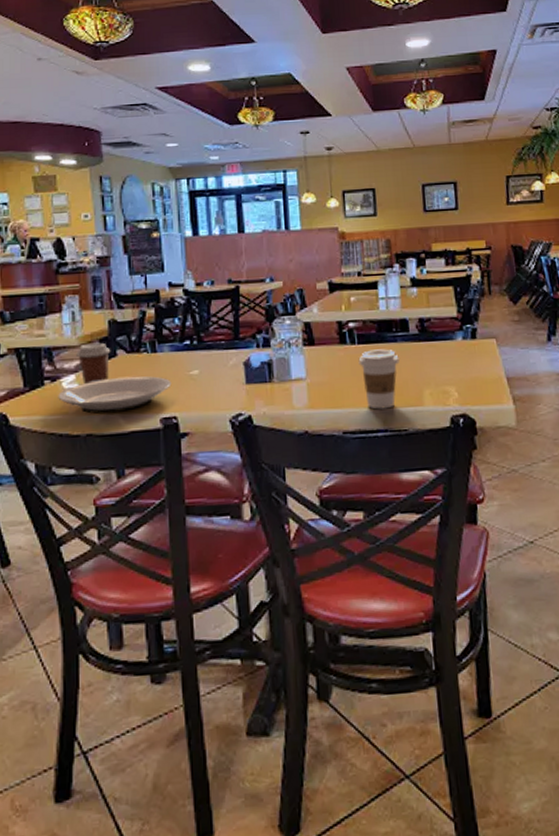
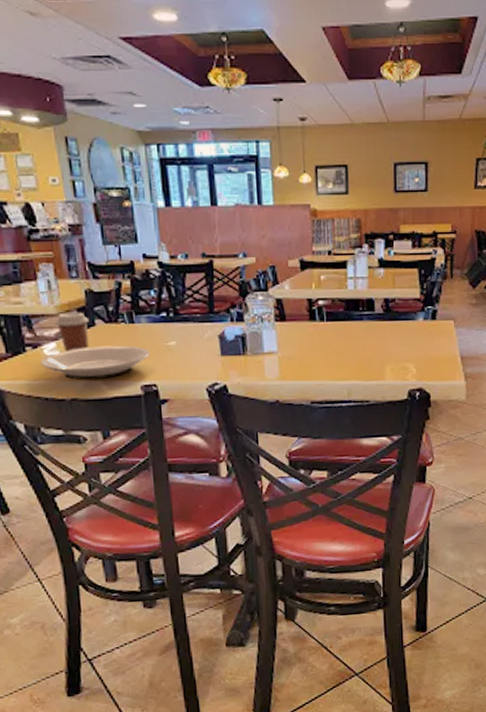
coffee cup: present [358,349,400,410] -> none [326,326,365,383]

